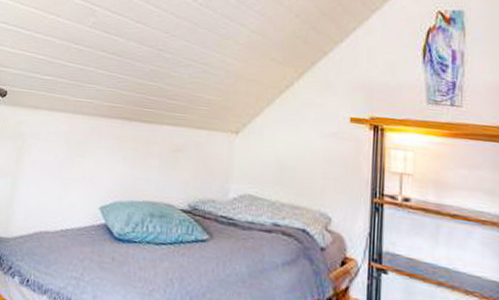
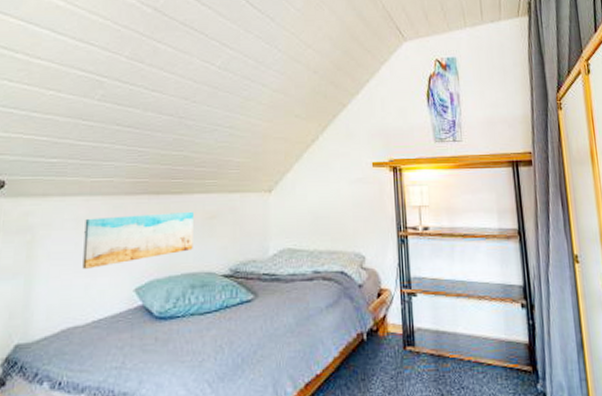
wall art: none [58,134,161,181] -> present [82,211,194,269]

